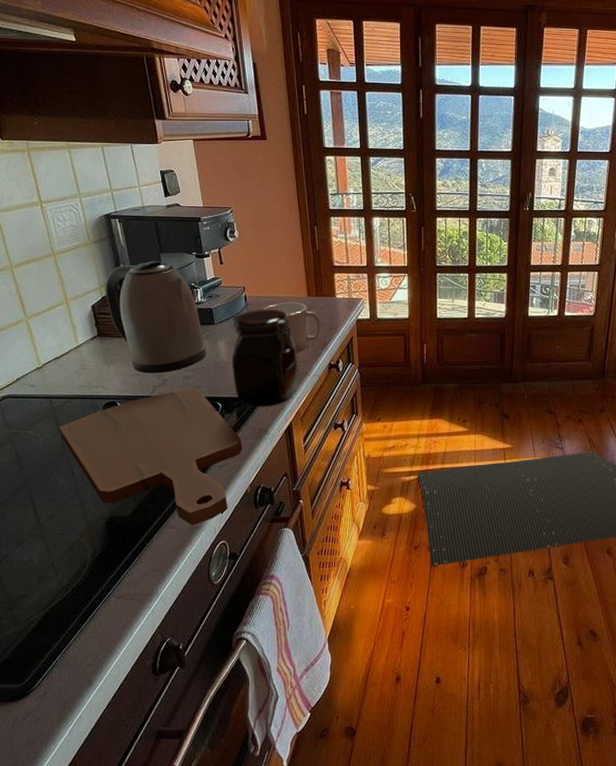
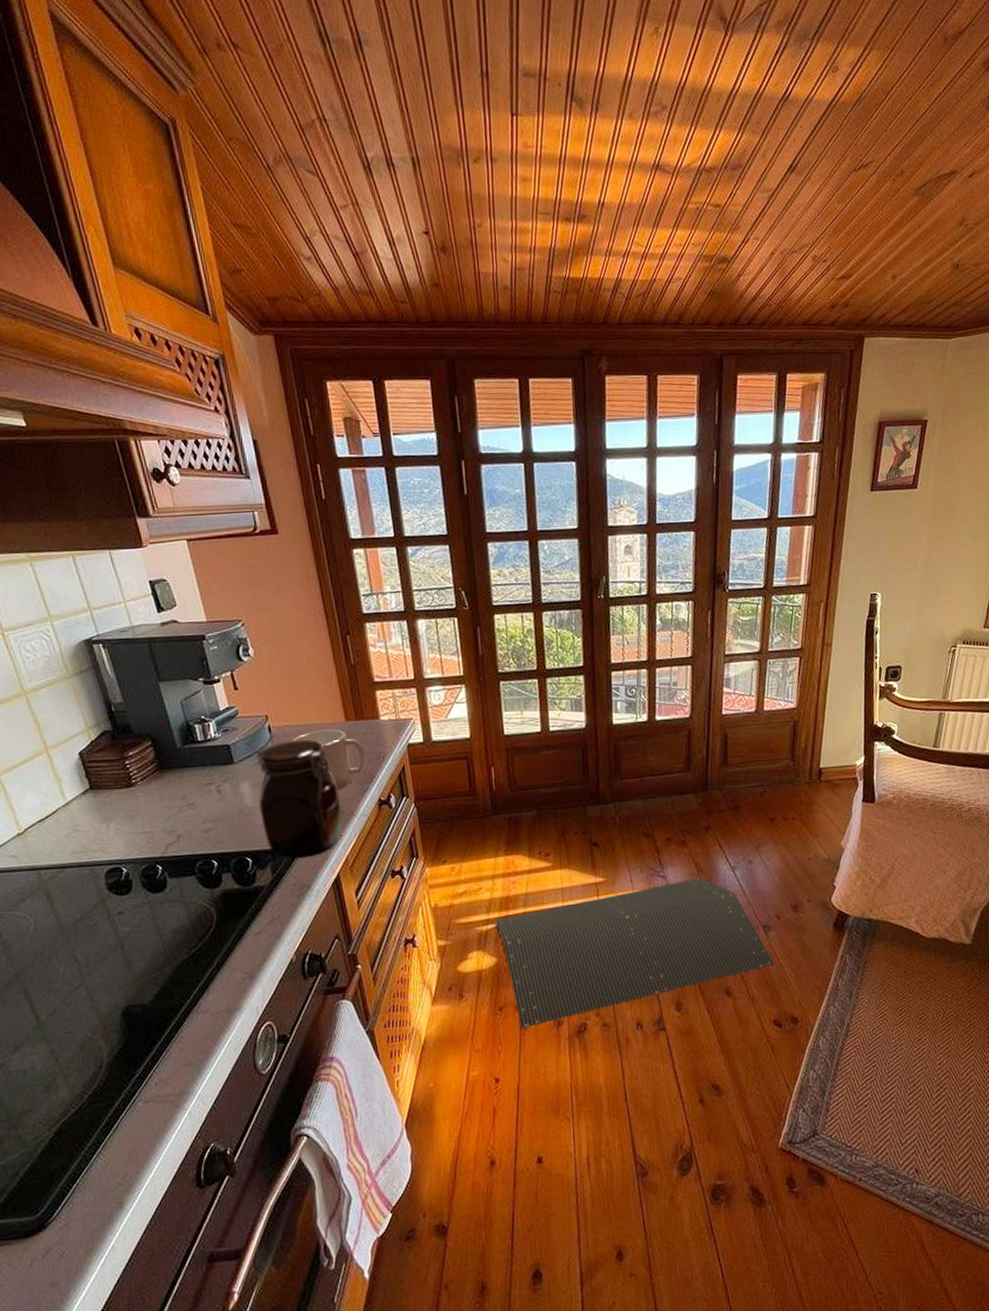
cutting board: present [58,387,243,526] -> none [52,841,282,1008]
kettle: present [105,261,207,374] -> none [93,691,228,830]

